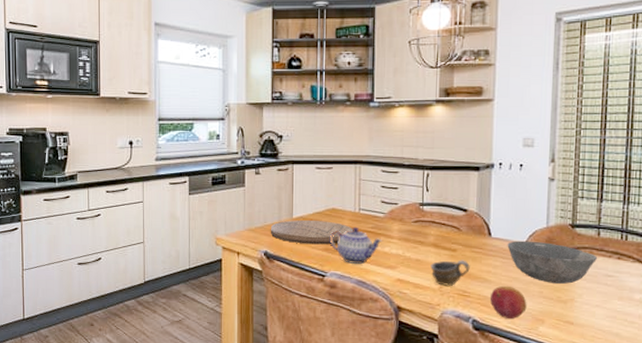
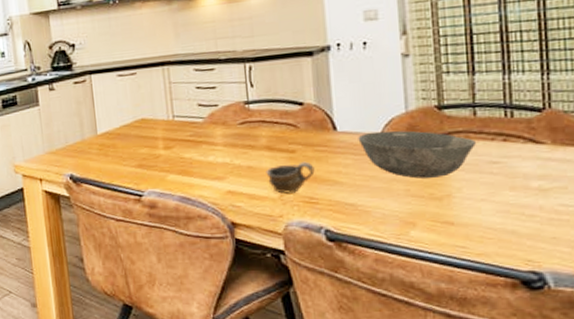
cutting board: present [270,219,354,245] -> none [73,134,170,163]
teapot: present [329,226,383,264] -> none [142,136,206,179]
fruit: present [489,285,527,319] -> none [343,186,392,225]

